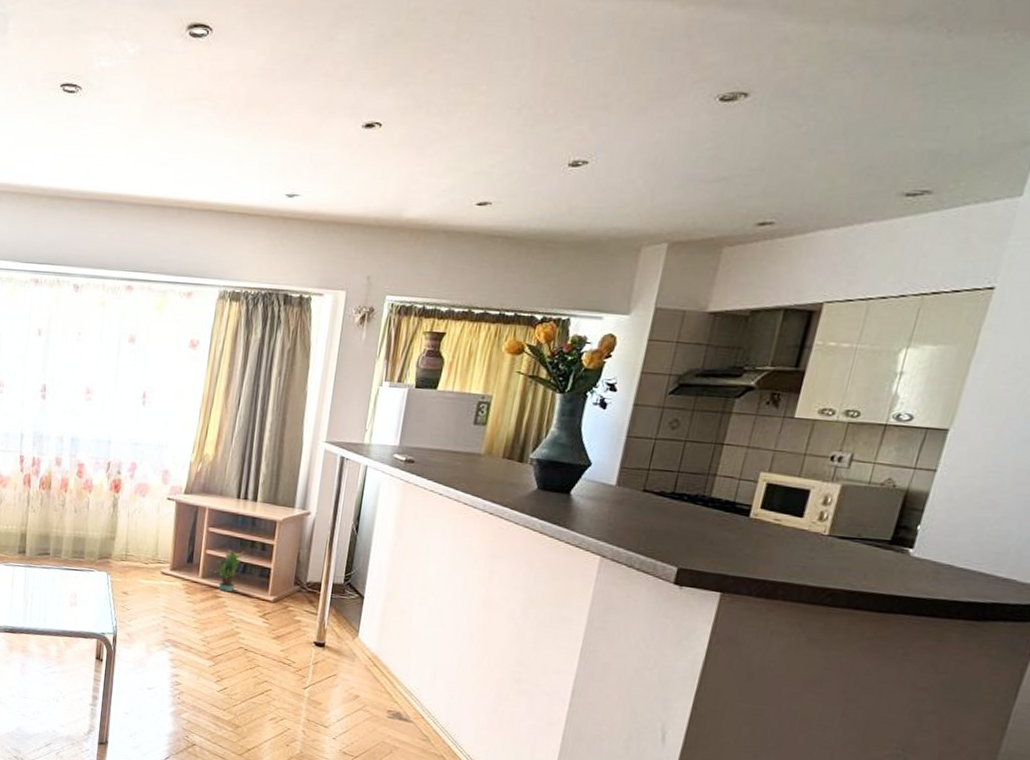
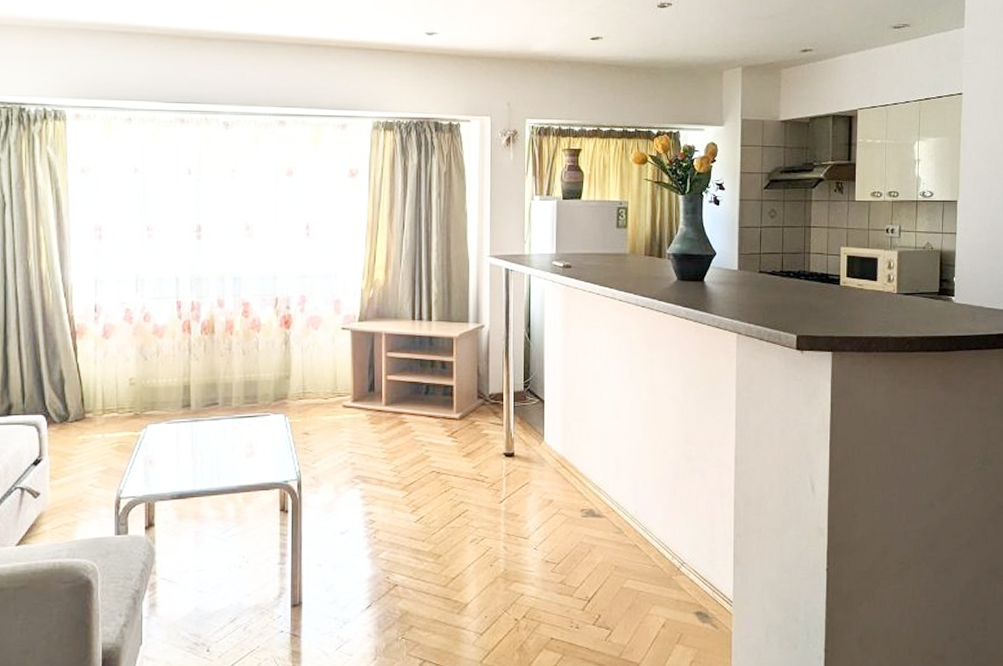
potted plant: present [213,549,244,592] -> none [396,371,425,416]

